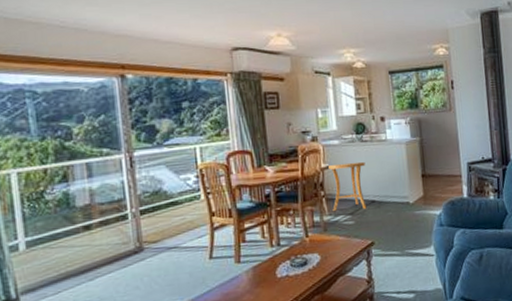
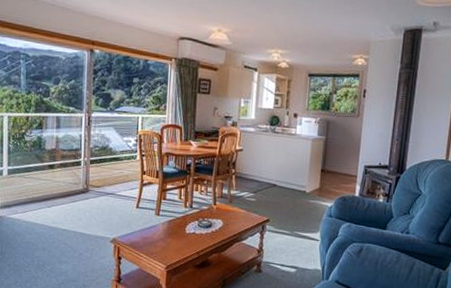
side table: present [328,161,367,211] -> none [239,148,274,190]

